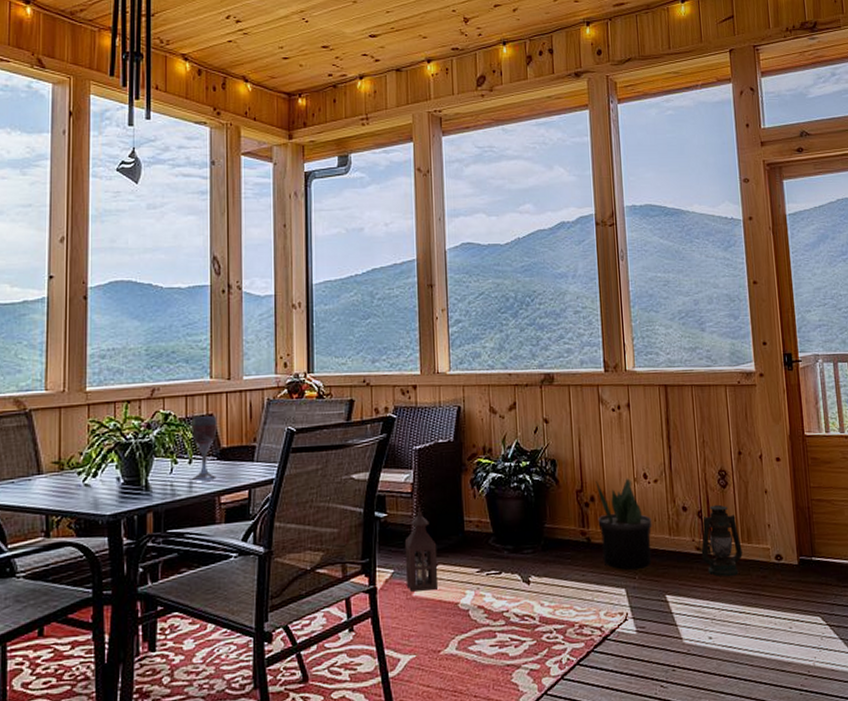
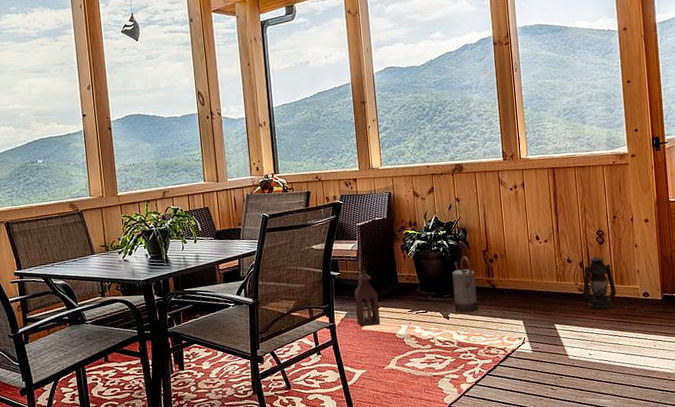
cup: present [190,416,218,482] -> none [193,208,215,255]
watering can: none [536,496,569,576] -> present [452,255,478,313]
planter: present [595,478,653,571] -> none [498,240,544,308]

